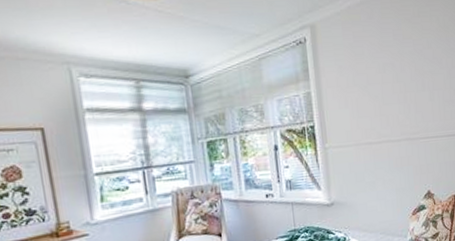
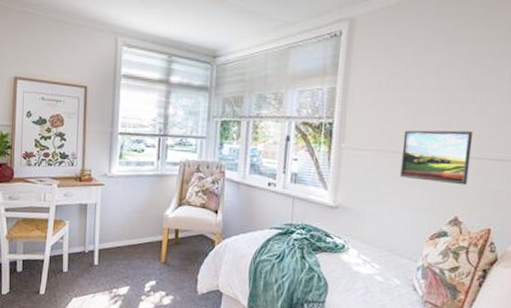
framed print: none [375,115,432,166] -> present [399,130,474,186]

